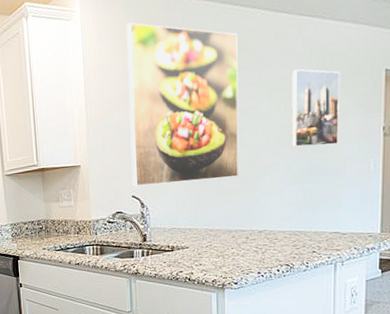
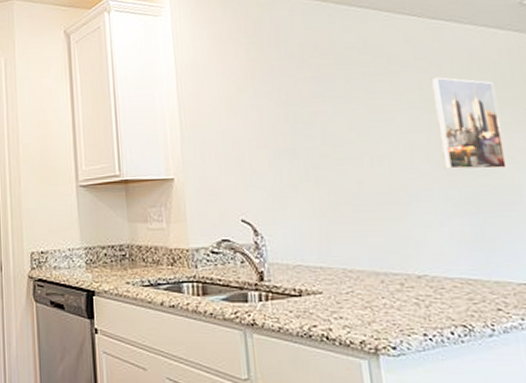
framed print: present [126,22,239,187] -> none [224,20,380,208]

